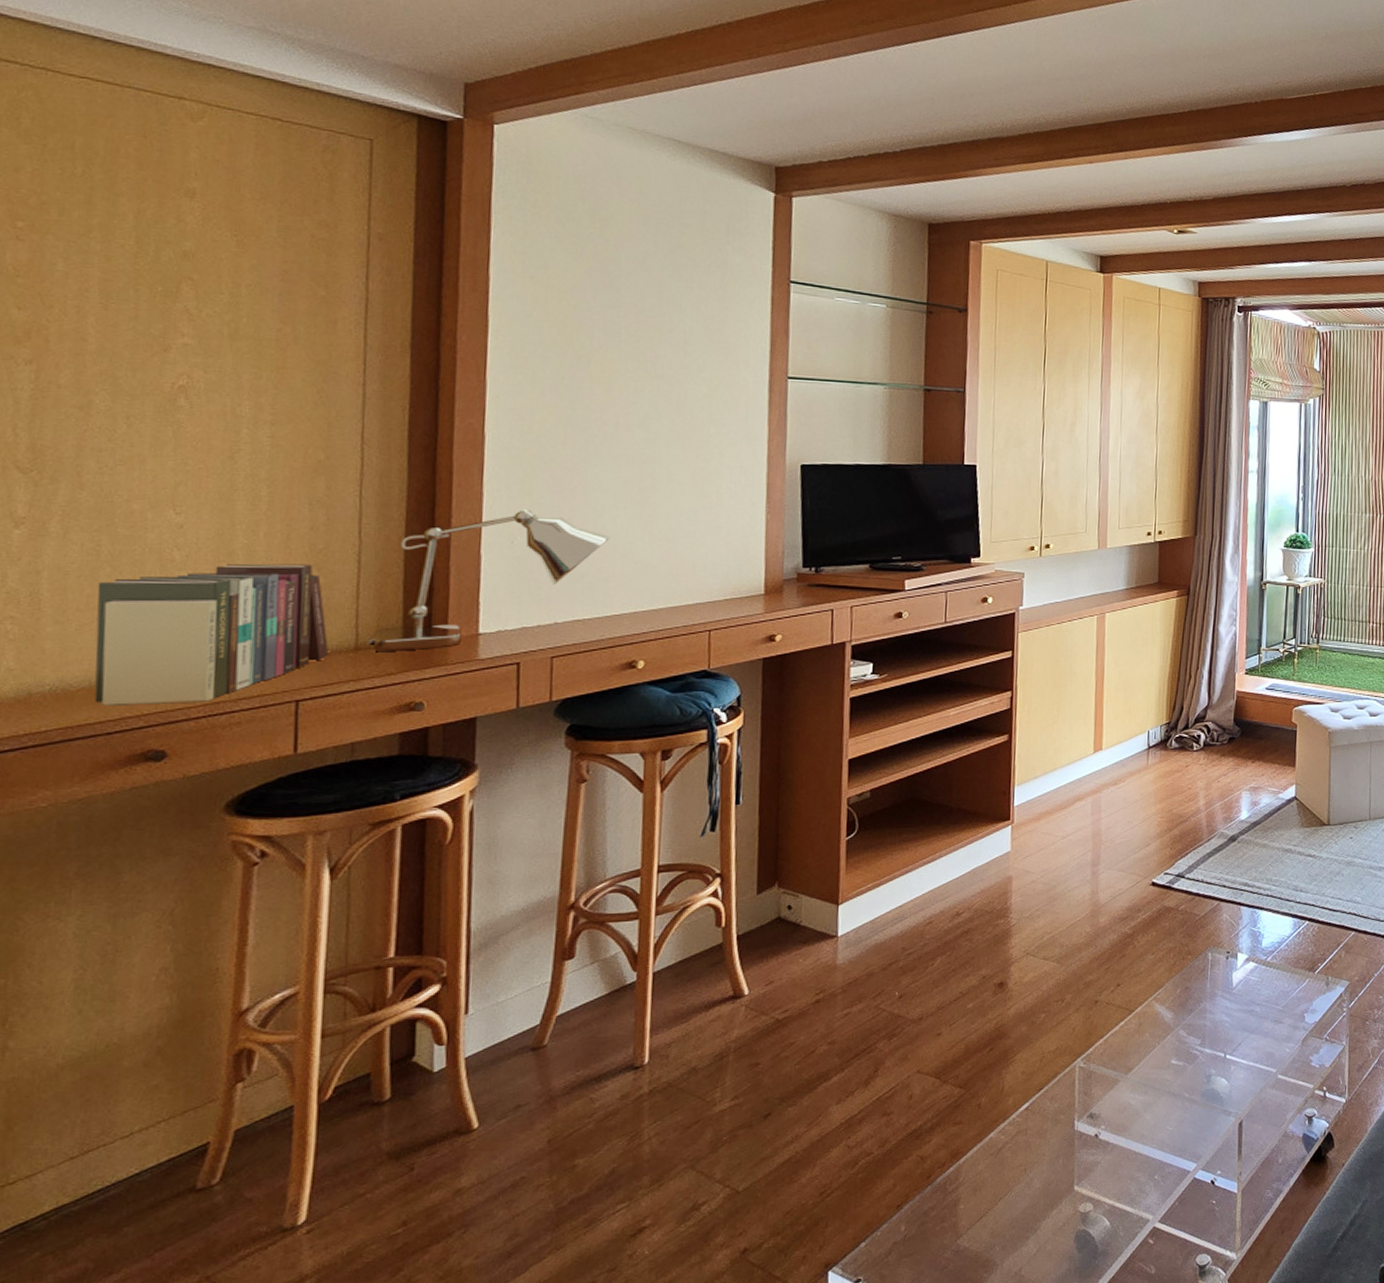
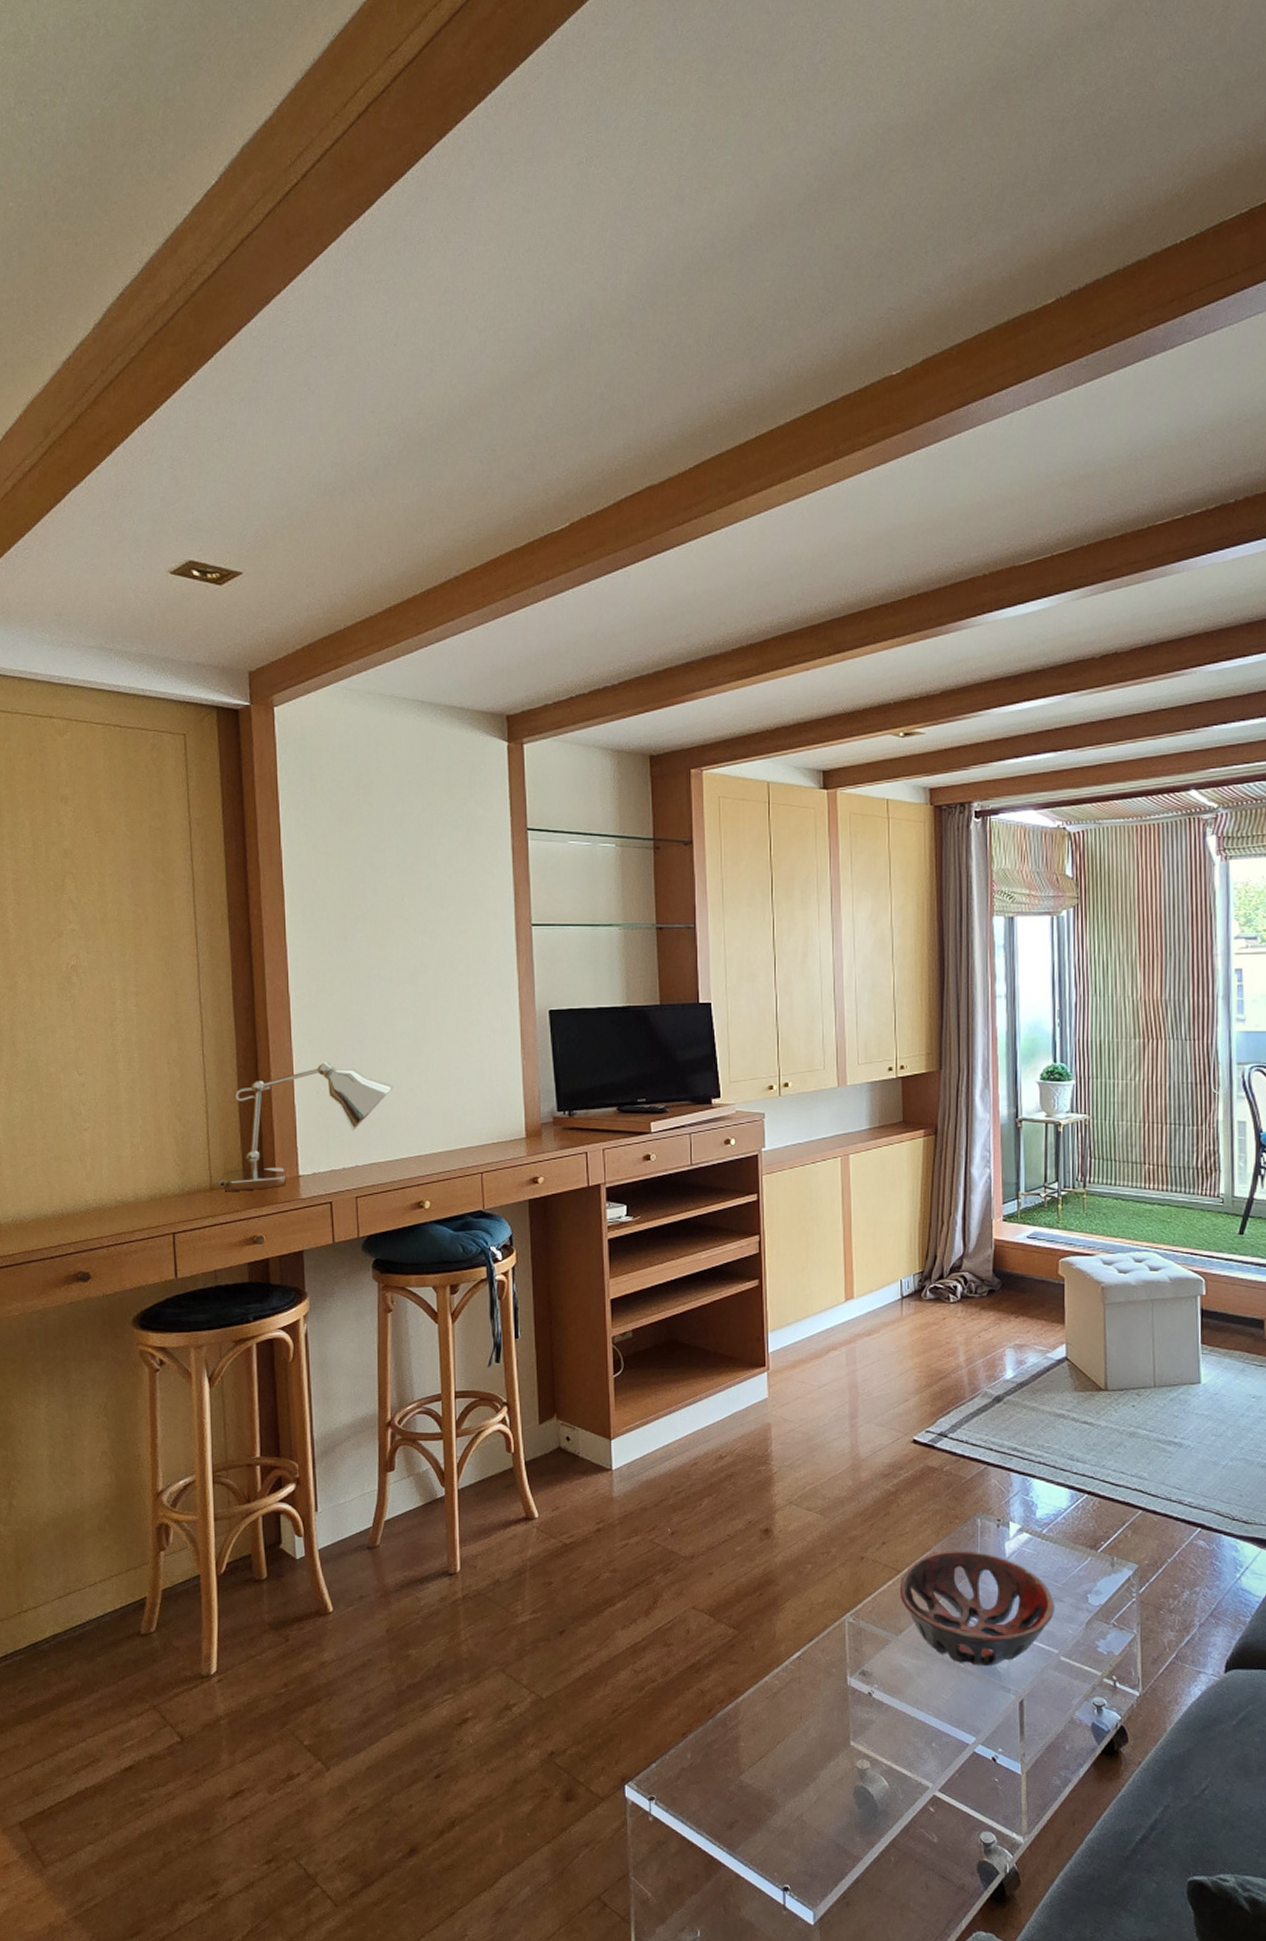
books: present [94,563,328,706] -> none [34,1115,192,1235]
decorative bowl: none [1131,983,1275,1094] -> present [899,1550,1055,1667]

